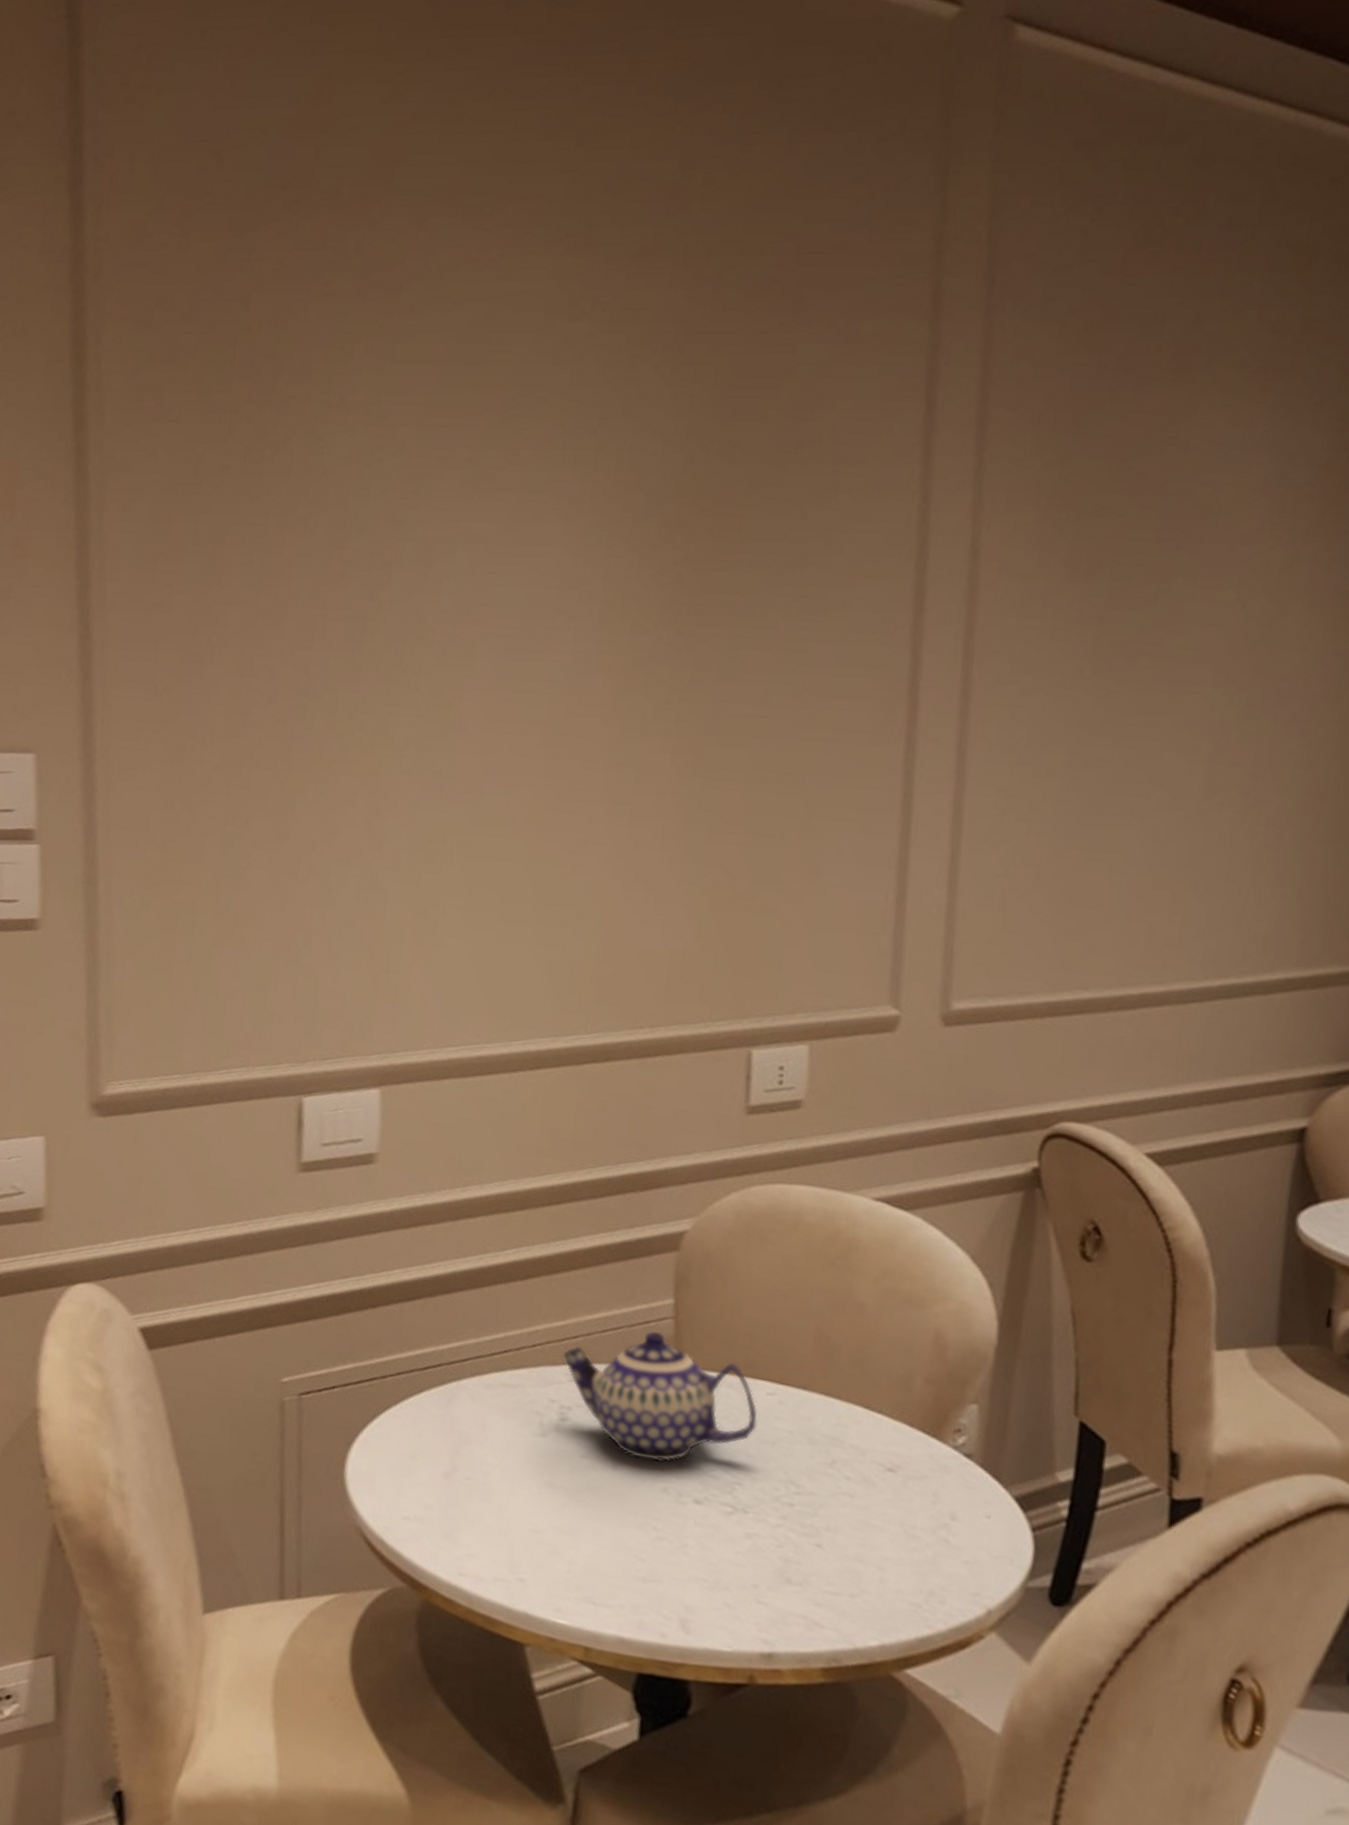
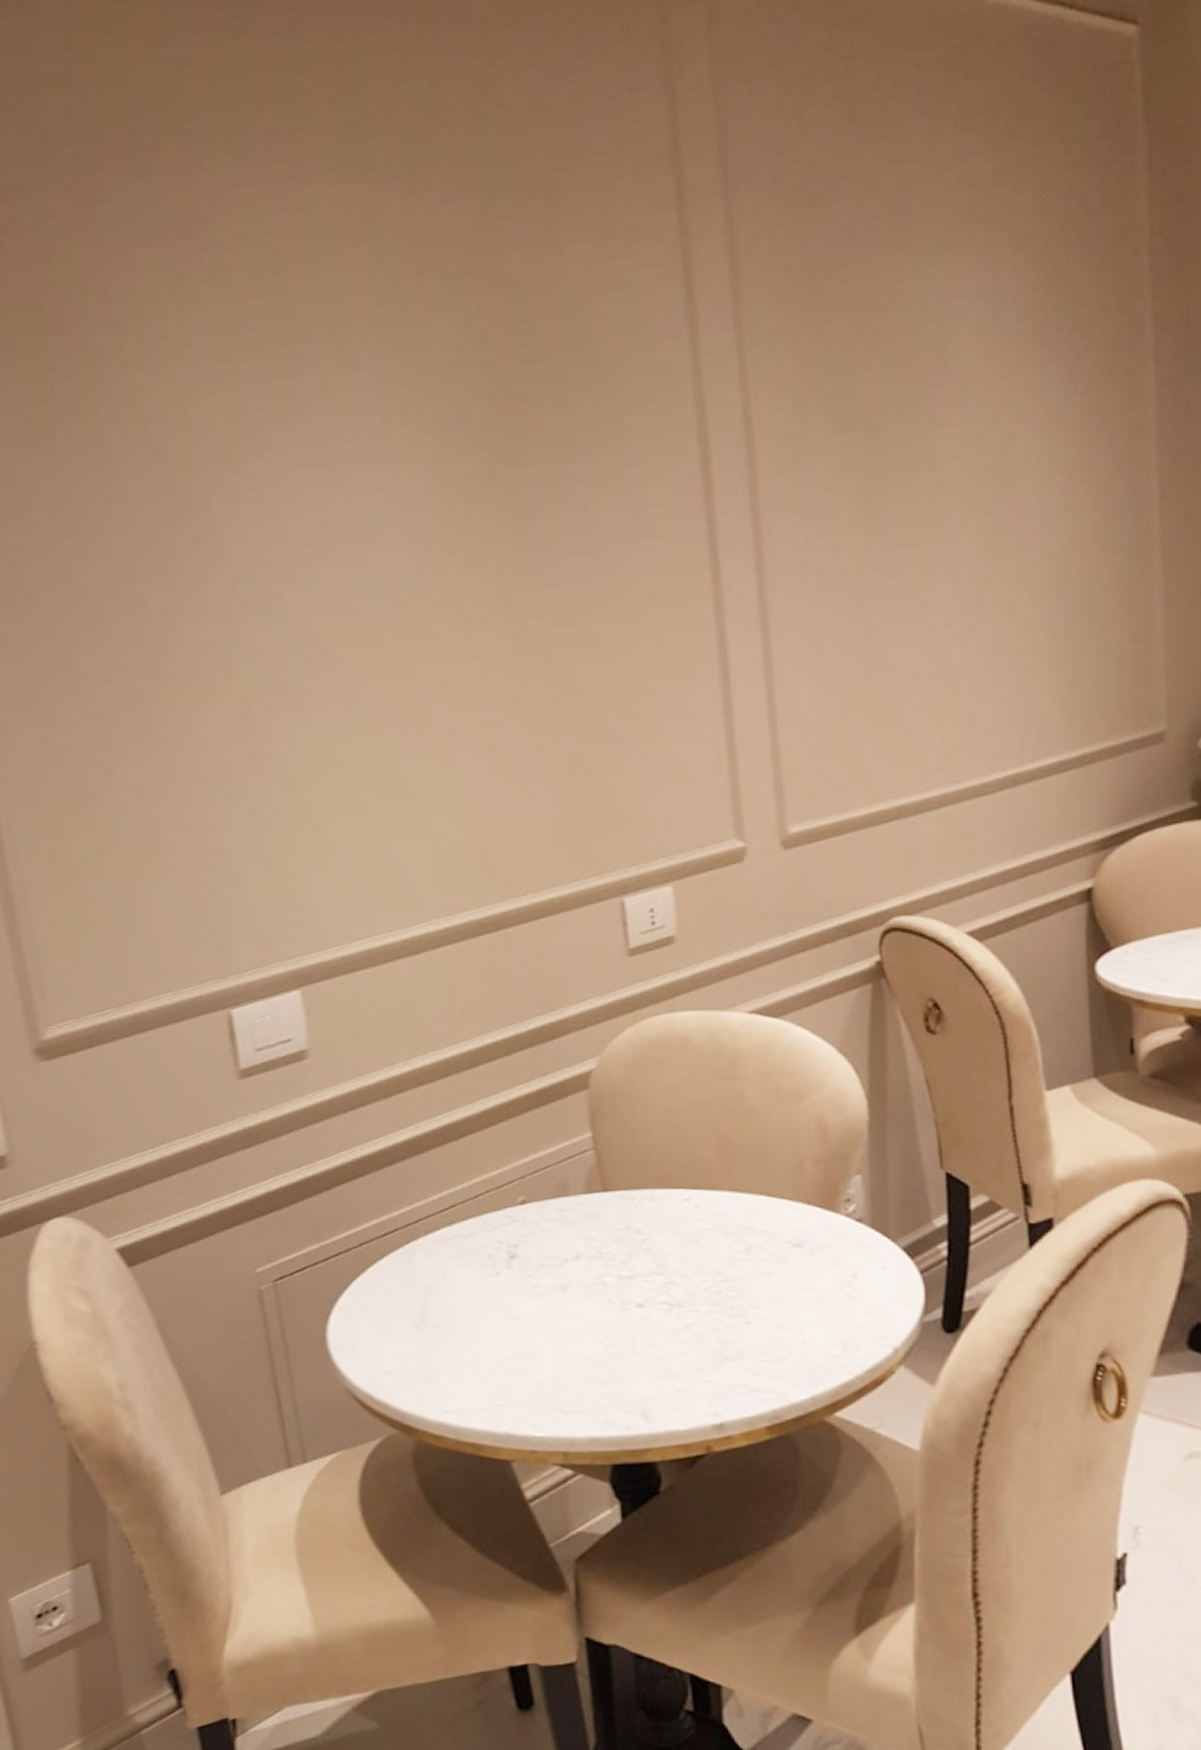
teapot: present [562,1330,758,1462] -> none [503,1163,679,1278]

